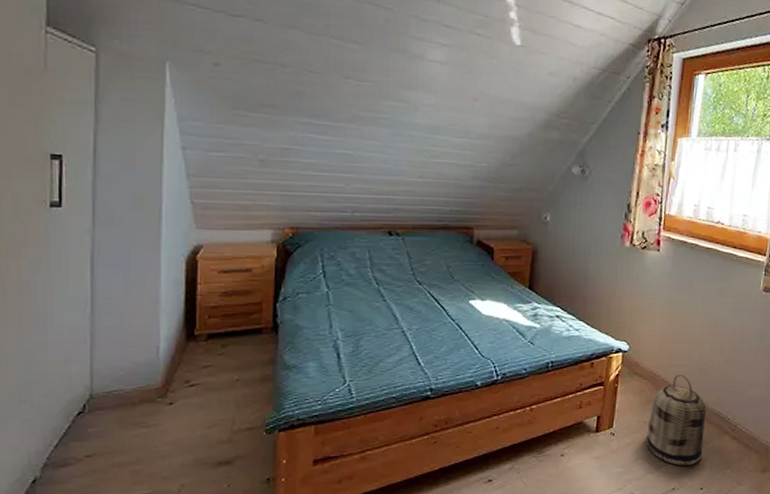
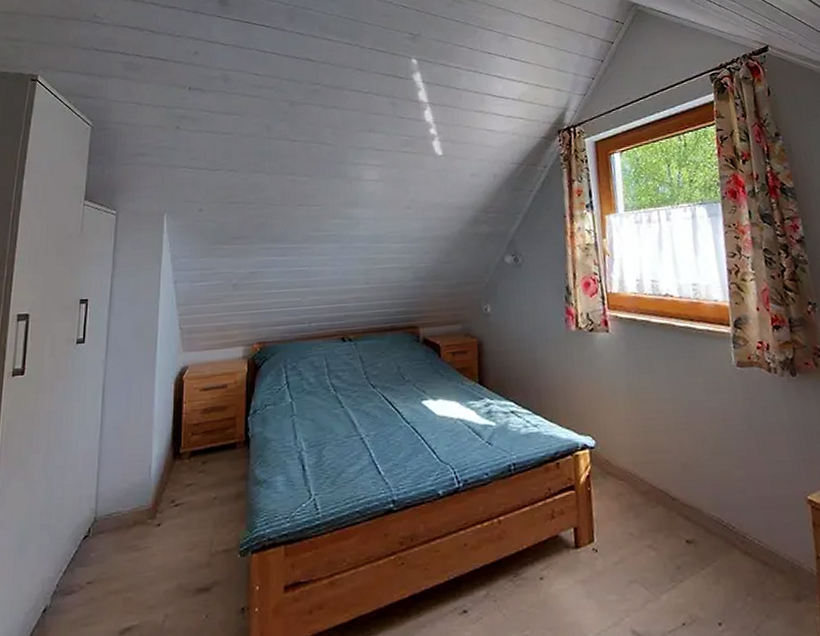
basket: present [645,374,707,466] -> none [635,471,711,593]

